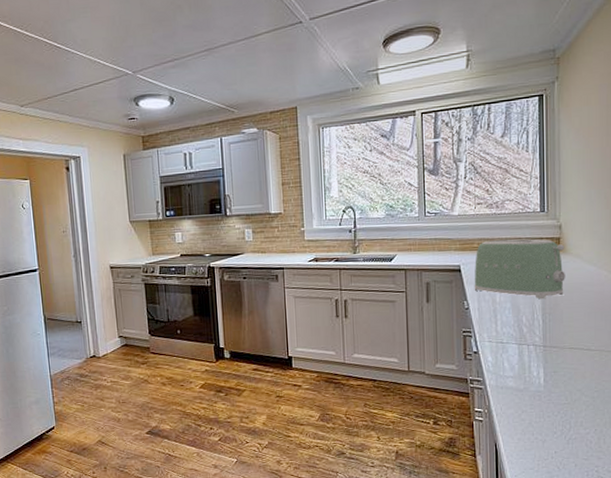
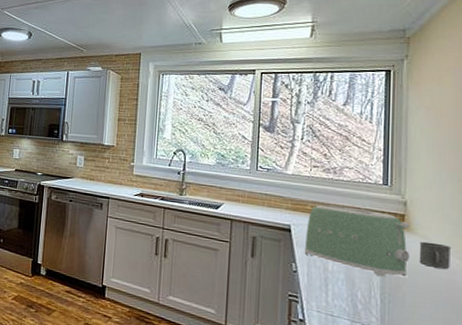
mug: none [573,259,600,282] -> present [419,241,452,269]

